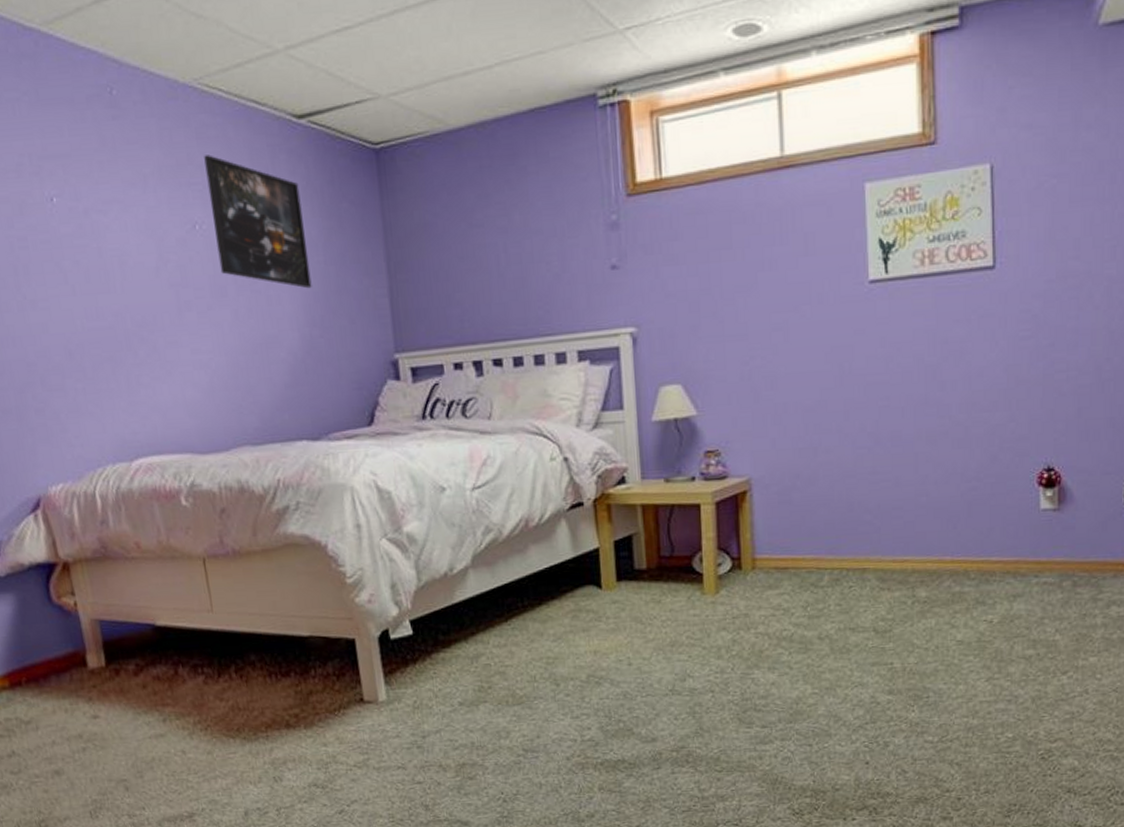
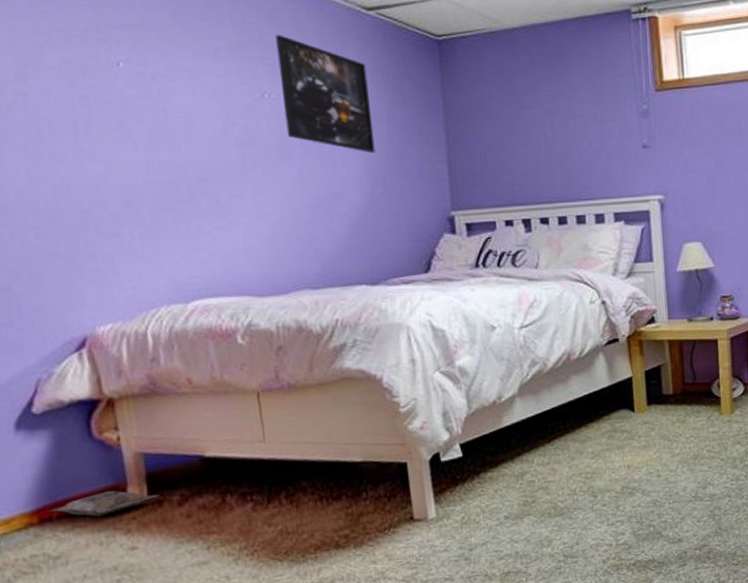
bag: none [18,657,116,683] -> present [48,491,159,517]

